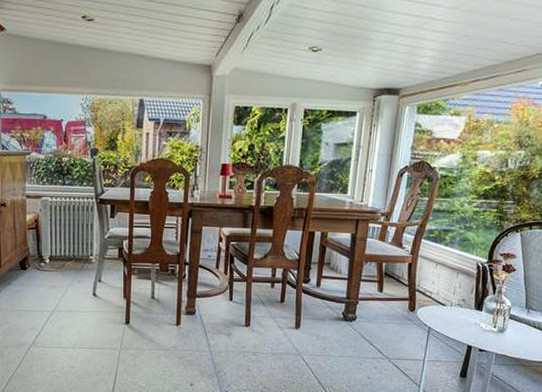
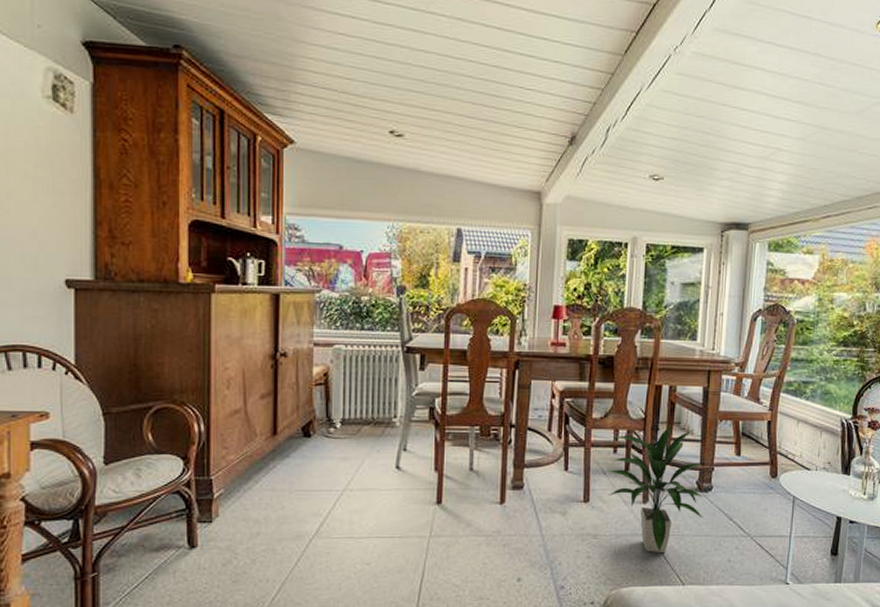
indoor plant: none [264,265,348,370] -> present [605,425,703,554]

